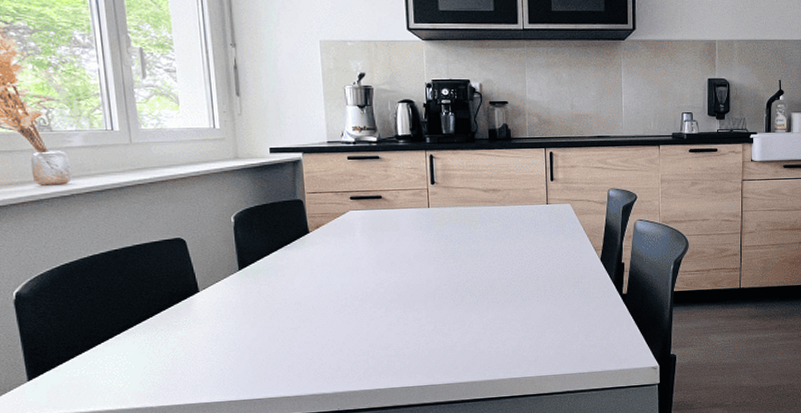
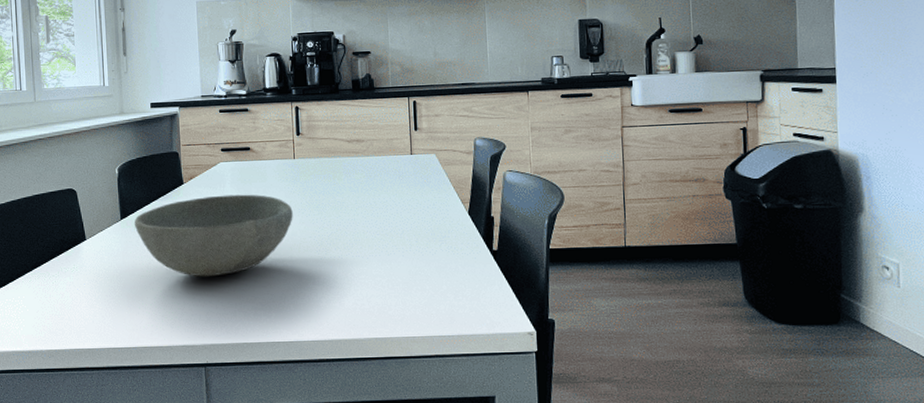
bowl: none [254,243,428,327] -> present [134,194,293,277]

